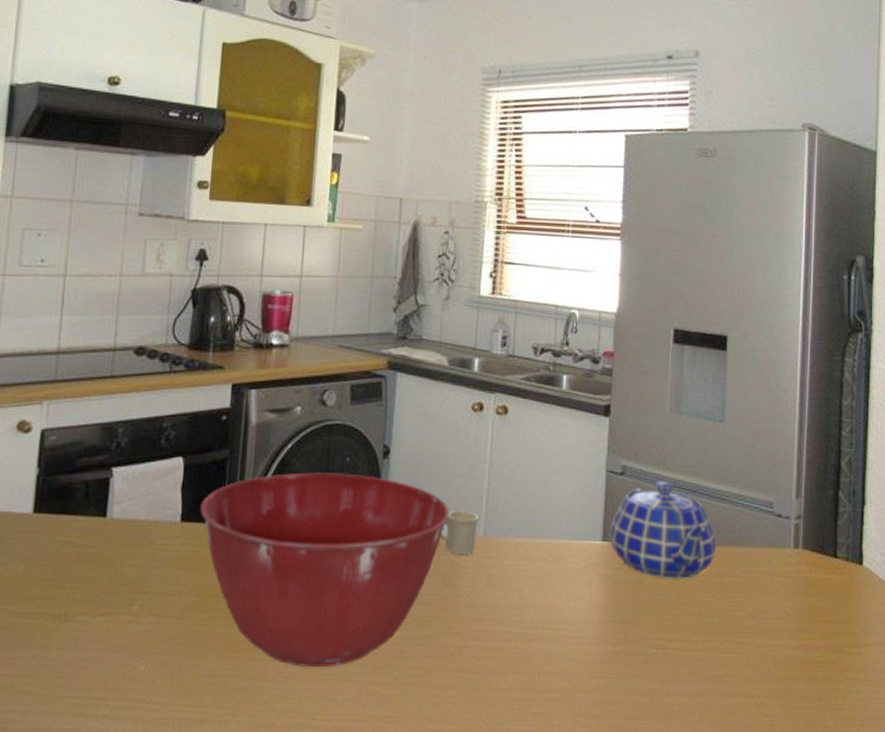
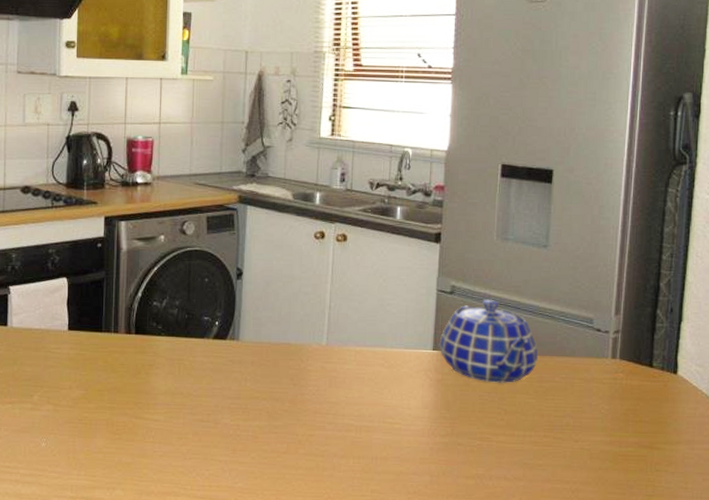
mixing bowl: present [200,472,450,667] -> none [84,290,297,448]
mug: present [440,511,478,554] -> none [289,323,321,359]

